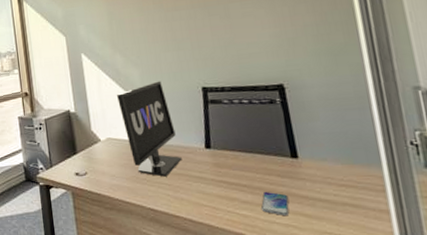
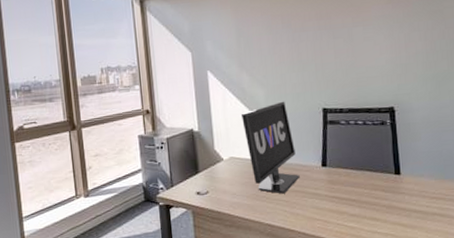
smartphone: present [261,191,289,216] -> none [366,204,390,227]

